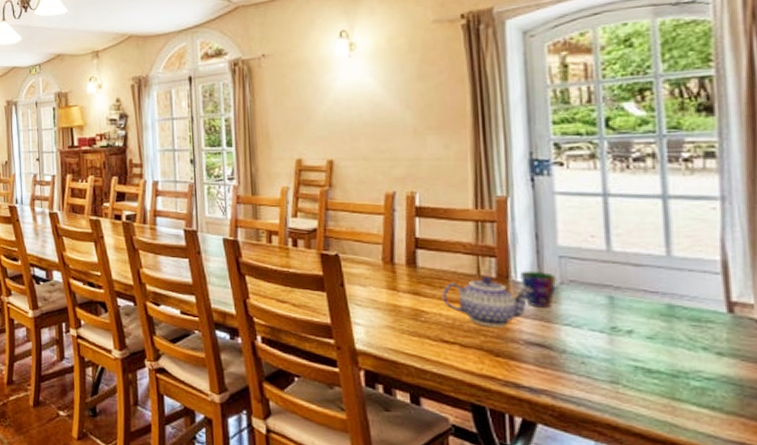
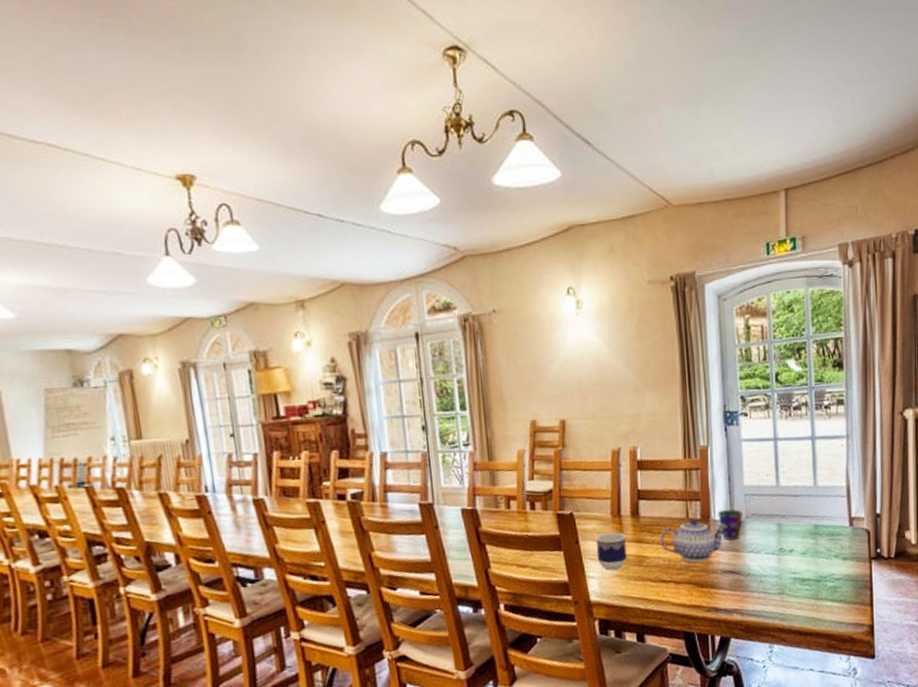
cup: none [363,279,400,320] -> present [595,532,627,570]

